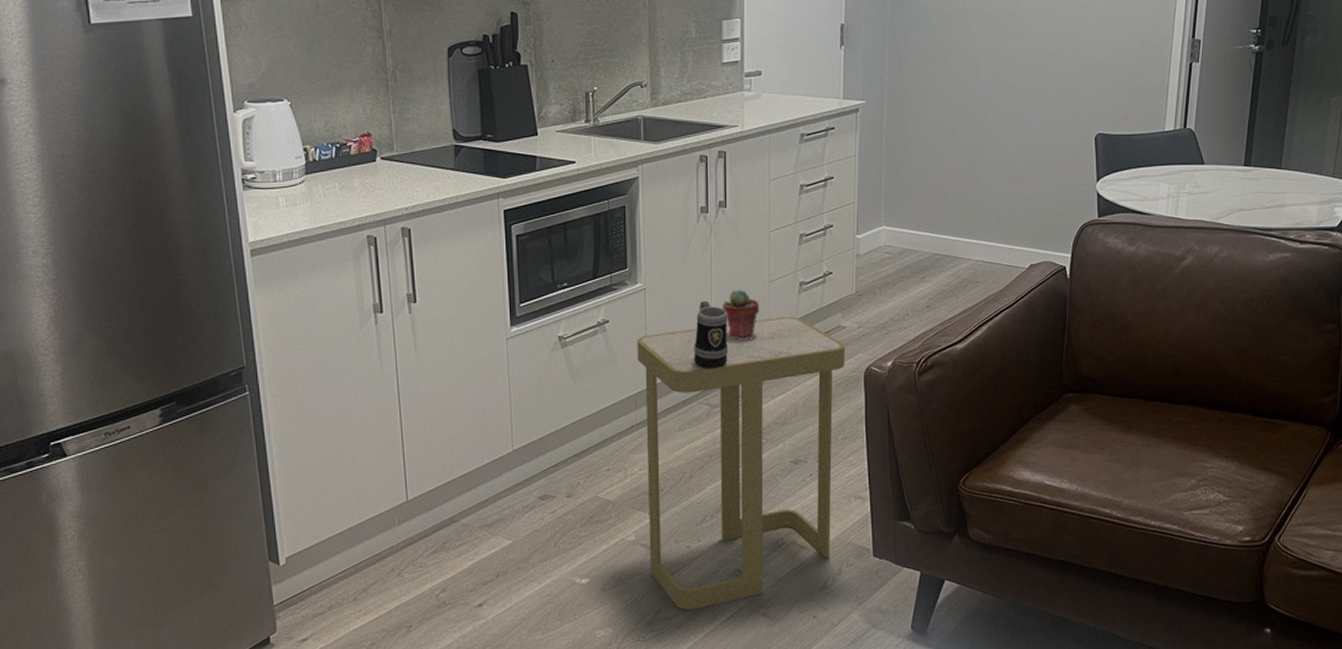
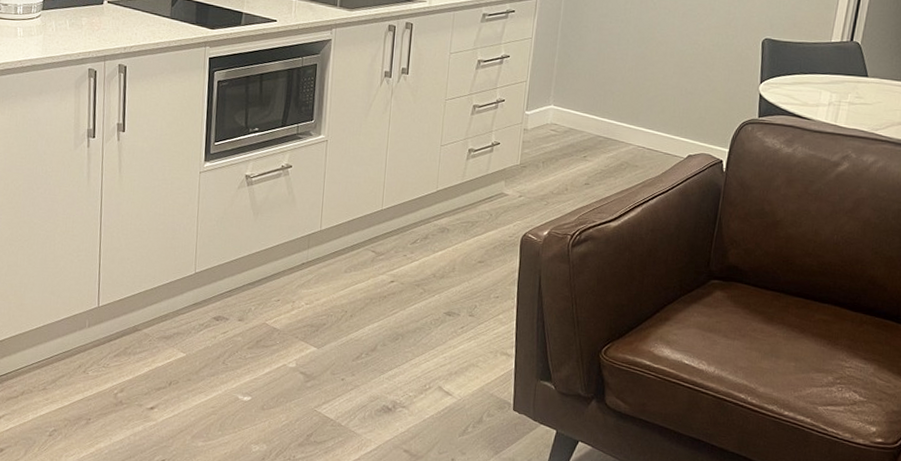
side table: present [637,316,846,610] -> none [306,179,506,438]
mug: present [694,300,729,369] -> none [365,156,400,220]
potted succulent: present [723,289,760,339] -> none [396,149,430,196]

